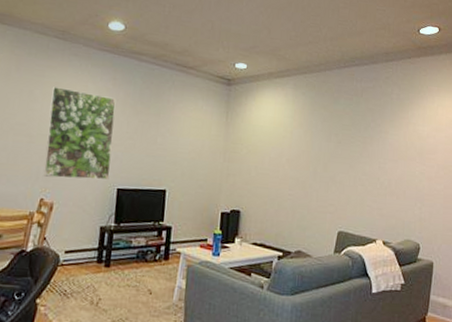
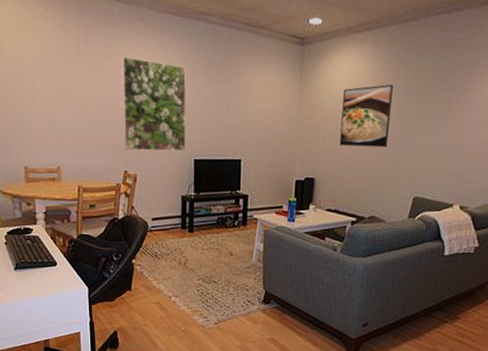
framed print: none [264,123,313,182] -> present [339,84,393,148]

